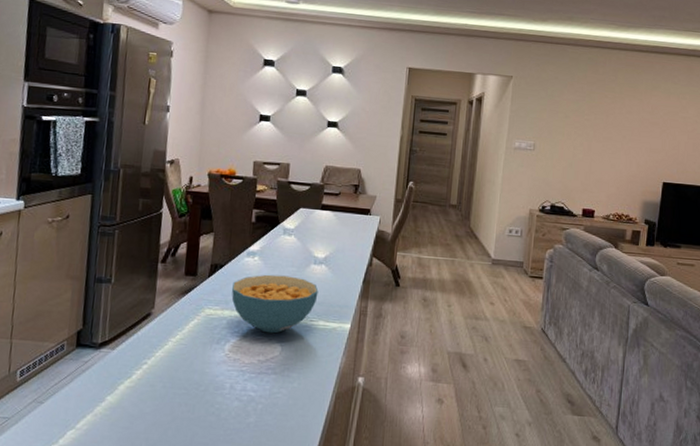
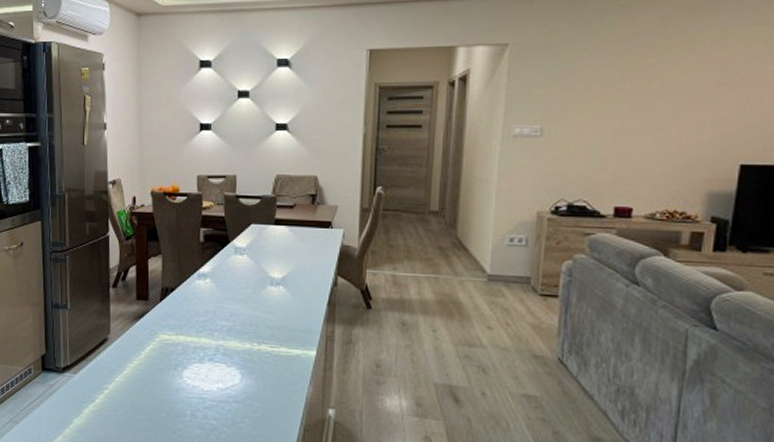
cereal bowl: present [231,274,319,334] -> none [185,297,278,361]

